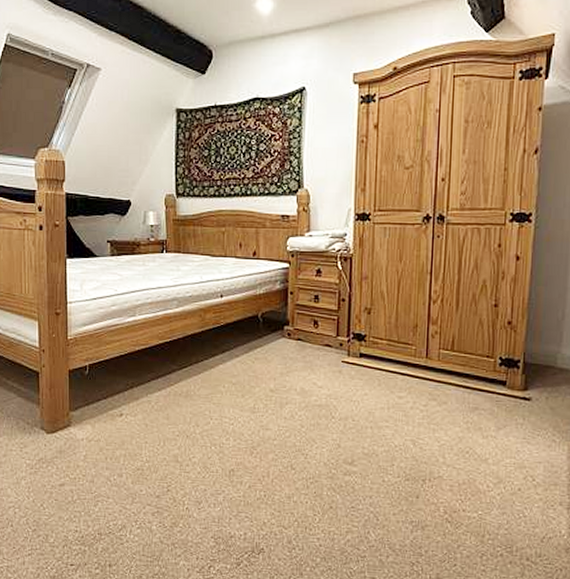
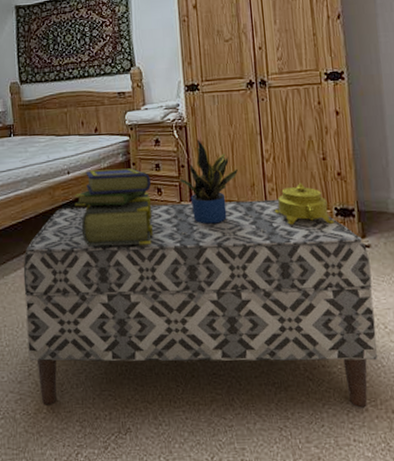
bench: none [167,332,528,553] -> present [23,199,378,408]
stack of books: none [226,296,309,377] -> present [74,168,153,247]
potted plant: none [339,273,401,362] -> present [180,139,238,224]
decorative box: none [434,328,497,373] -> present [274,183,335,225]

